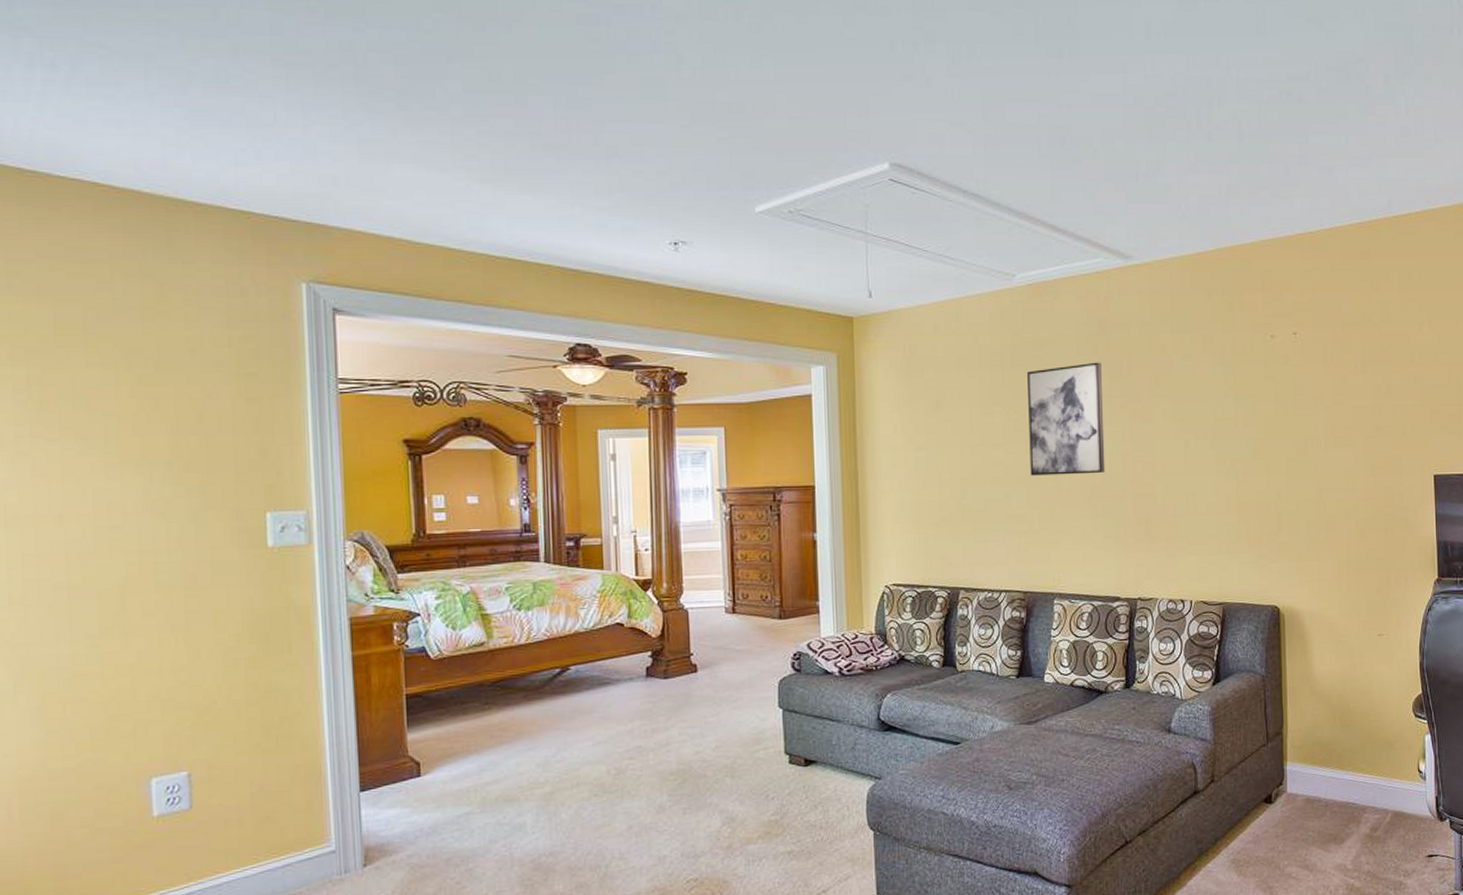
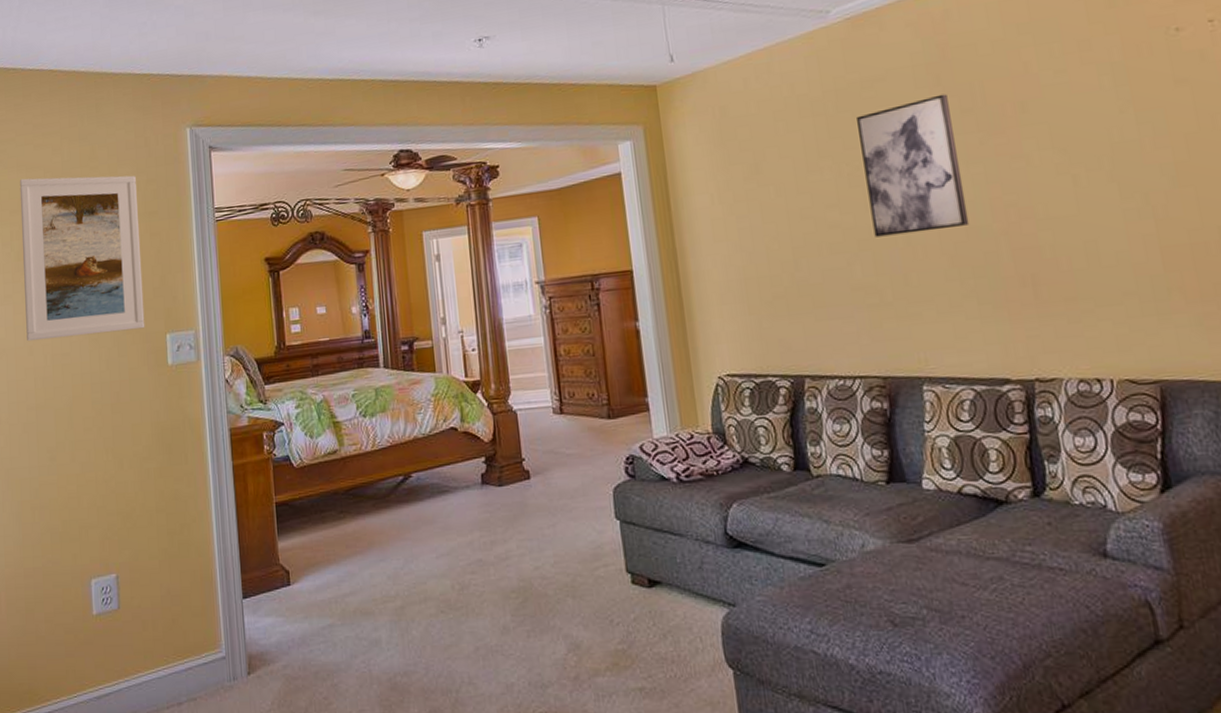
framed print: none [42,311,236,510] -> present [19,175,145,342]

